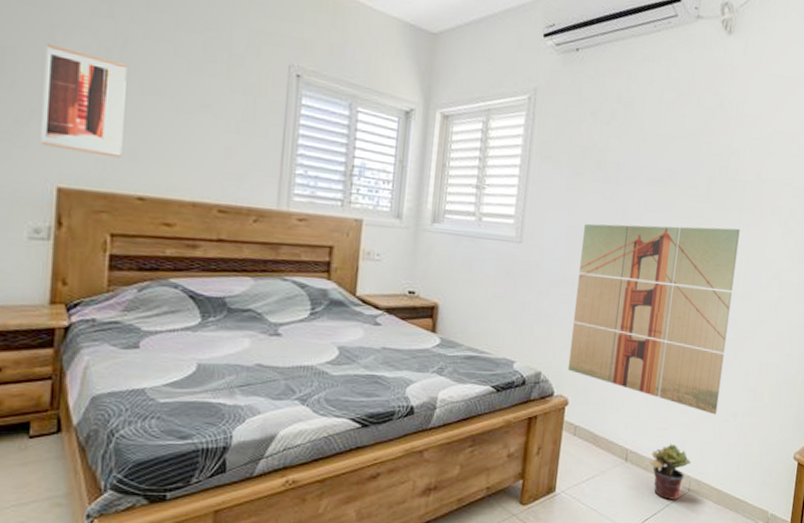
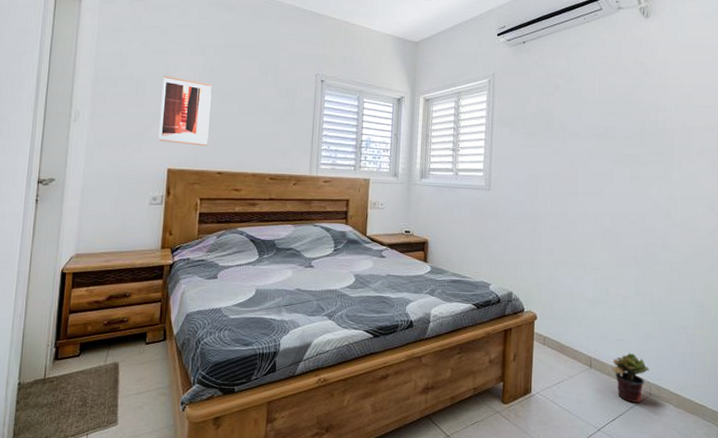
wall art: present [567,223,740,415] -> none [534,169,673,328]

